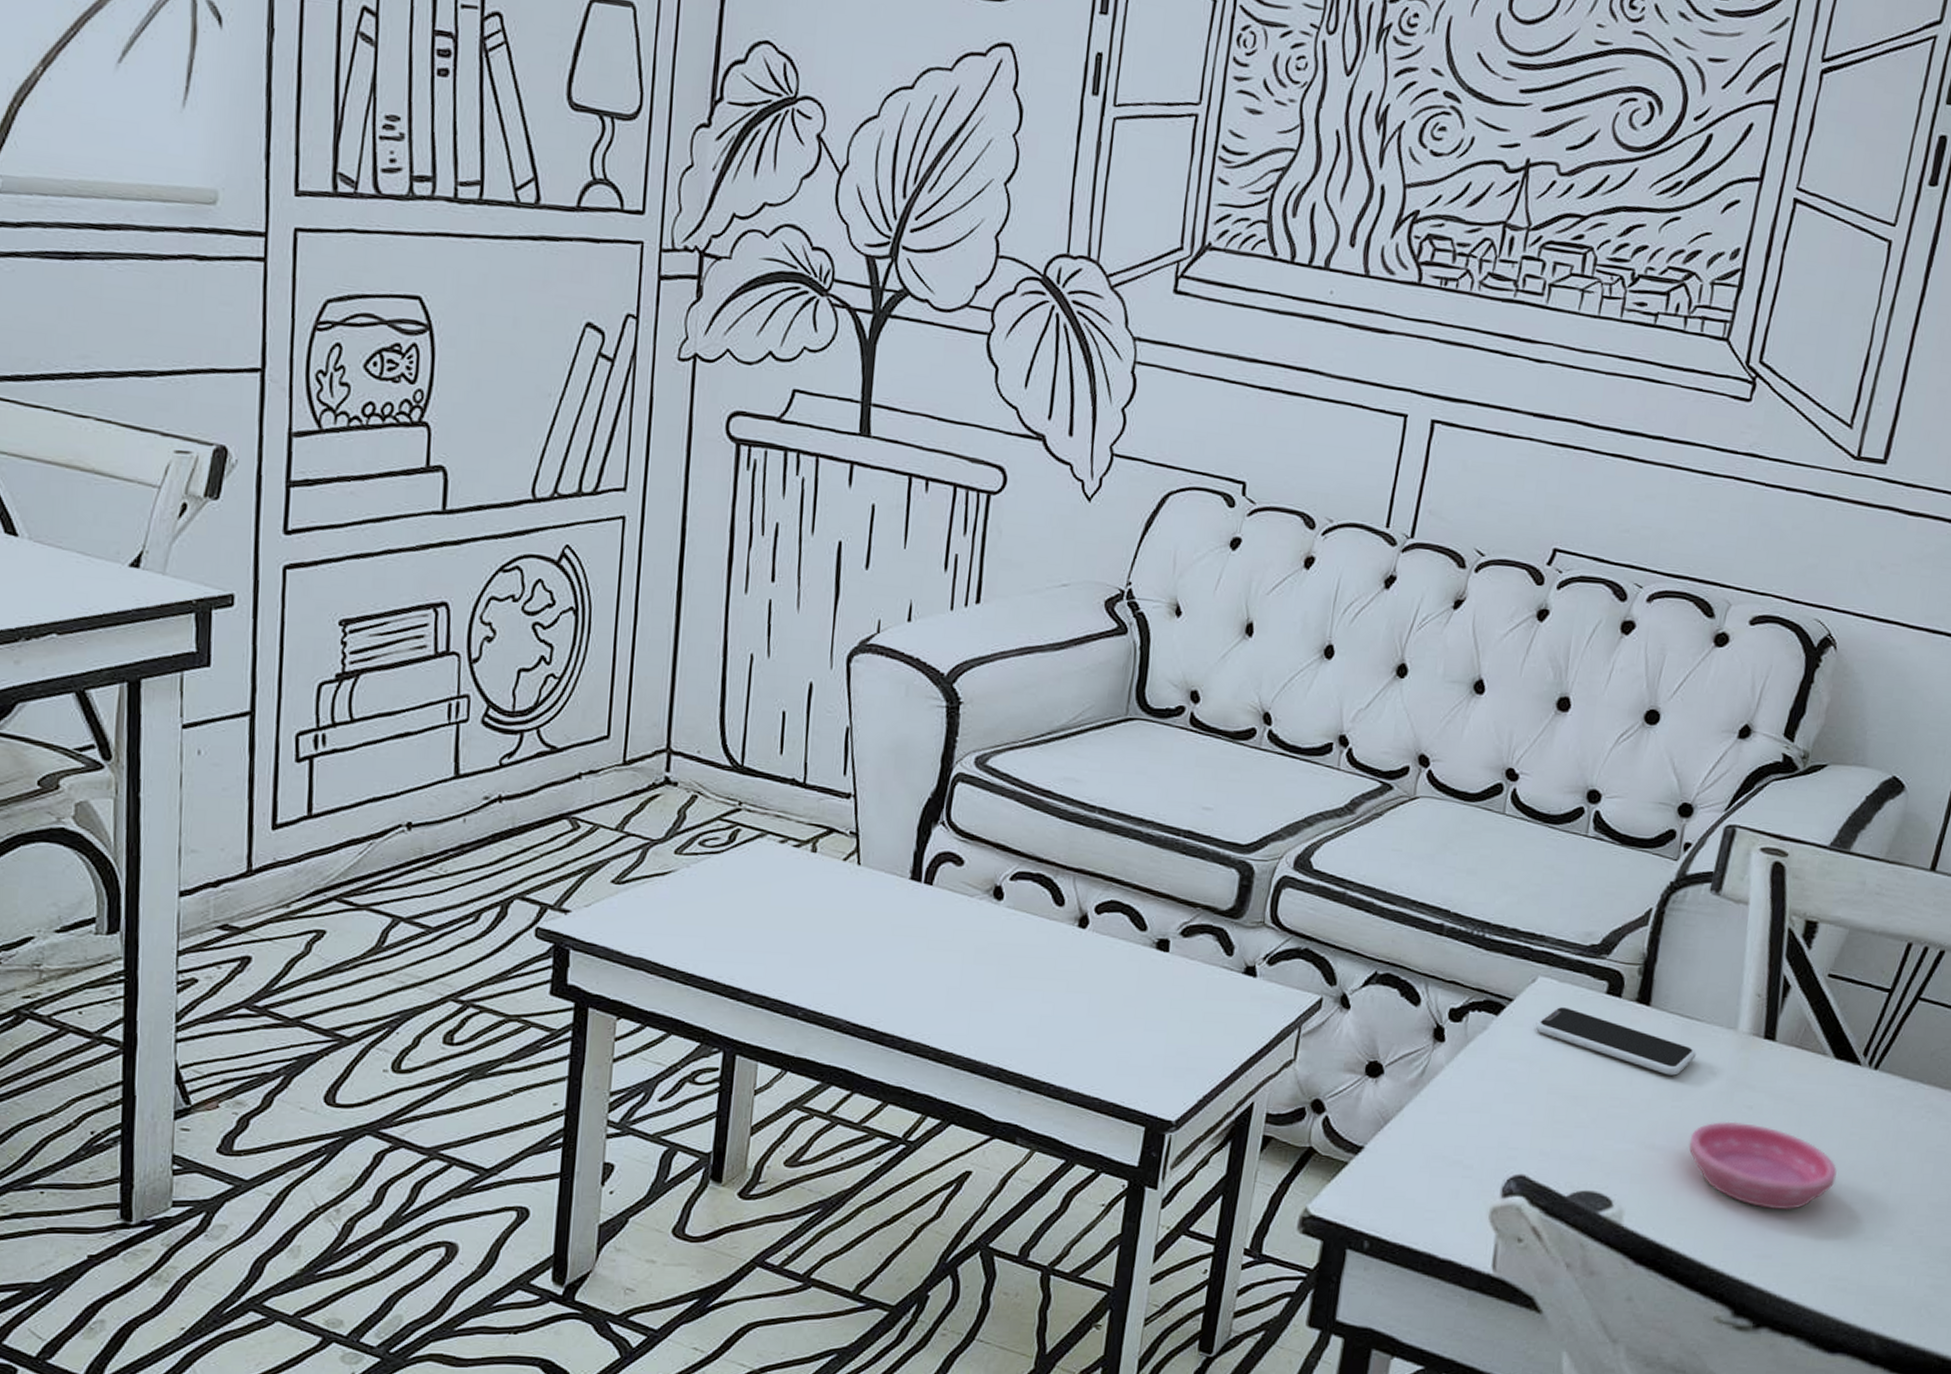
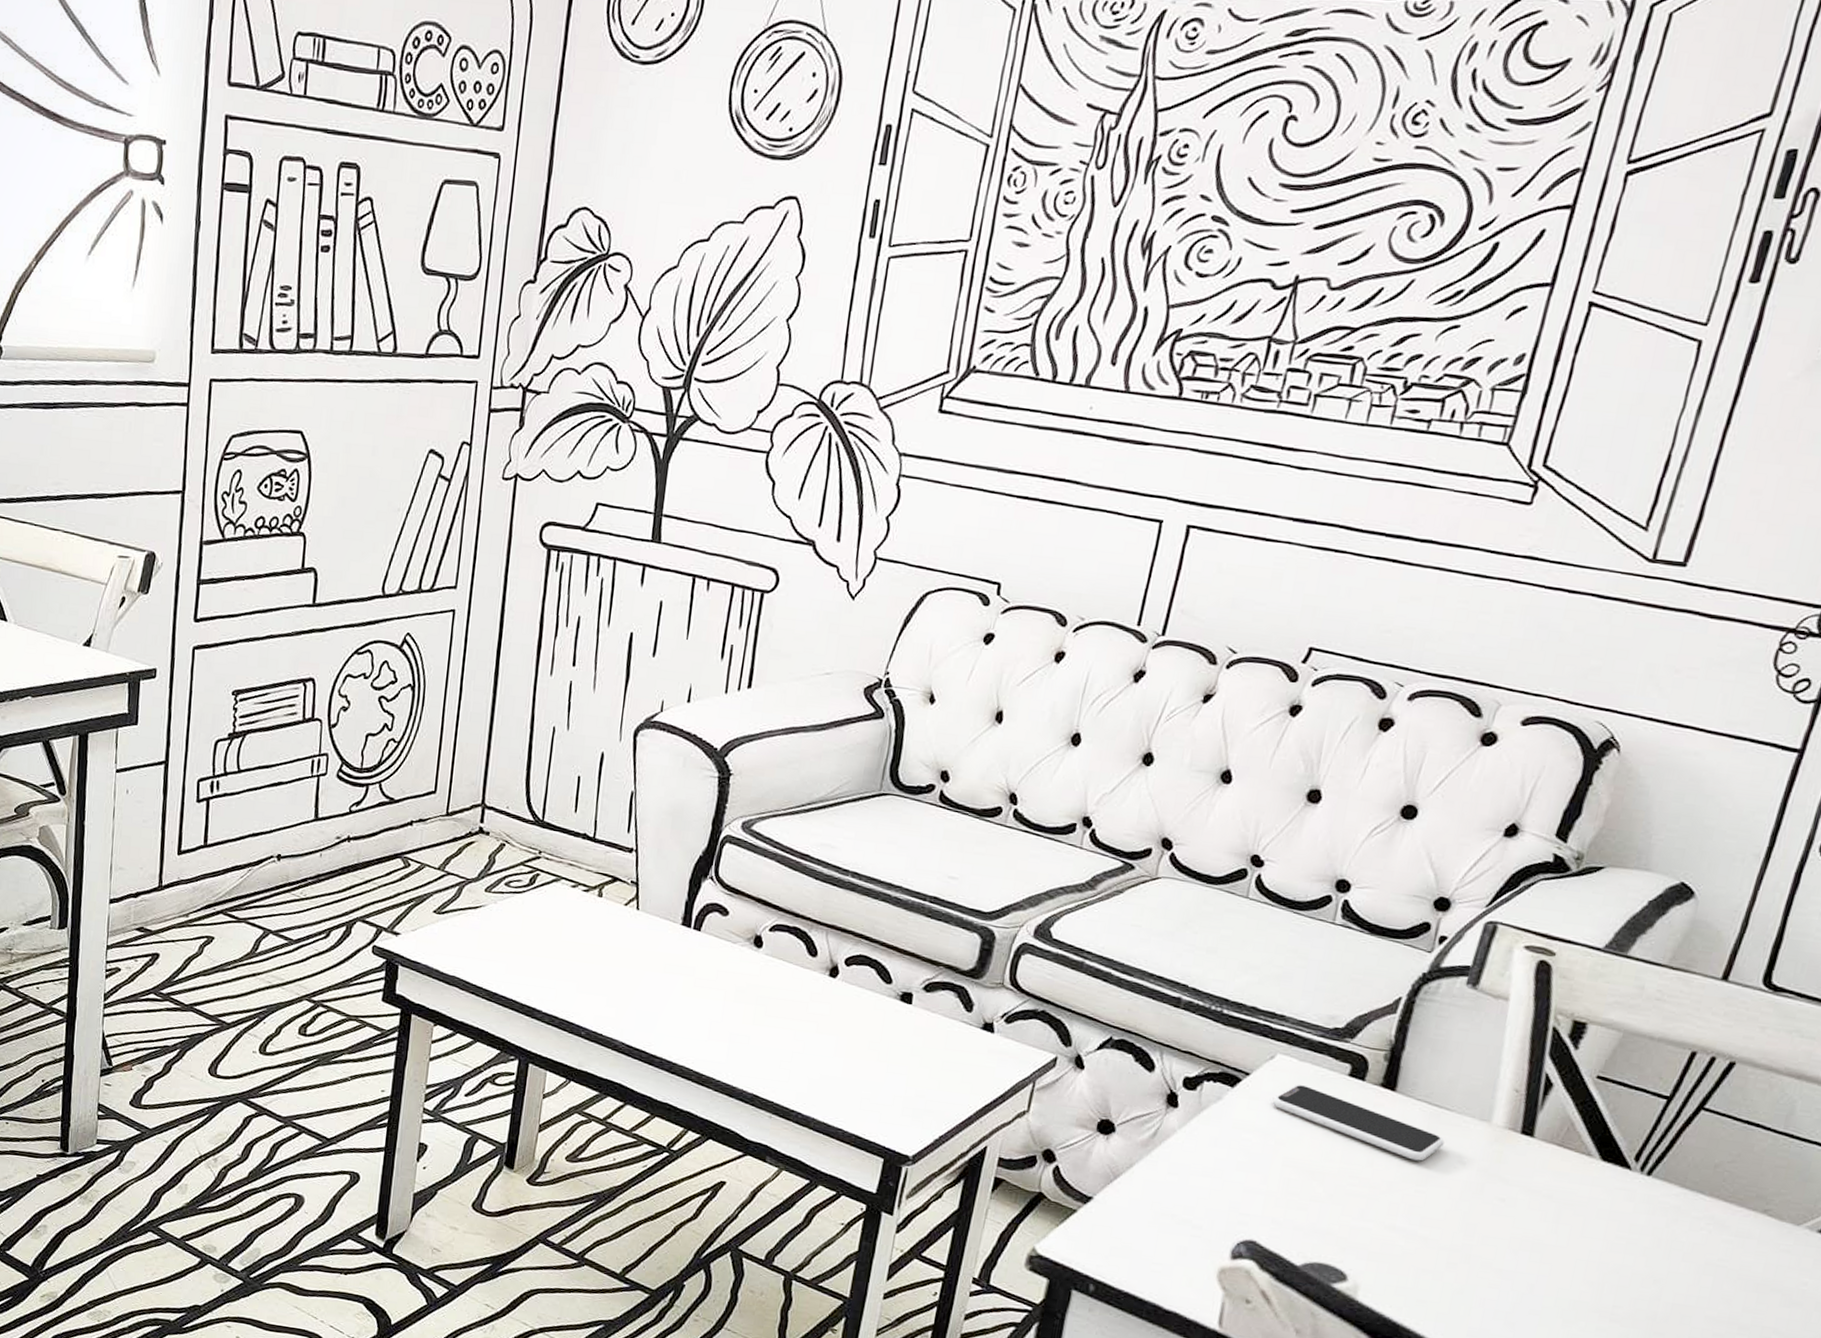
saucer: present [1689,1121,1837,1210] -> none [1432,1211,1599,1306]

